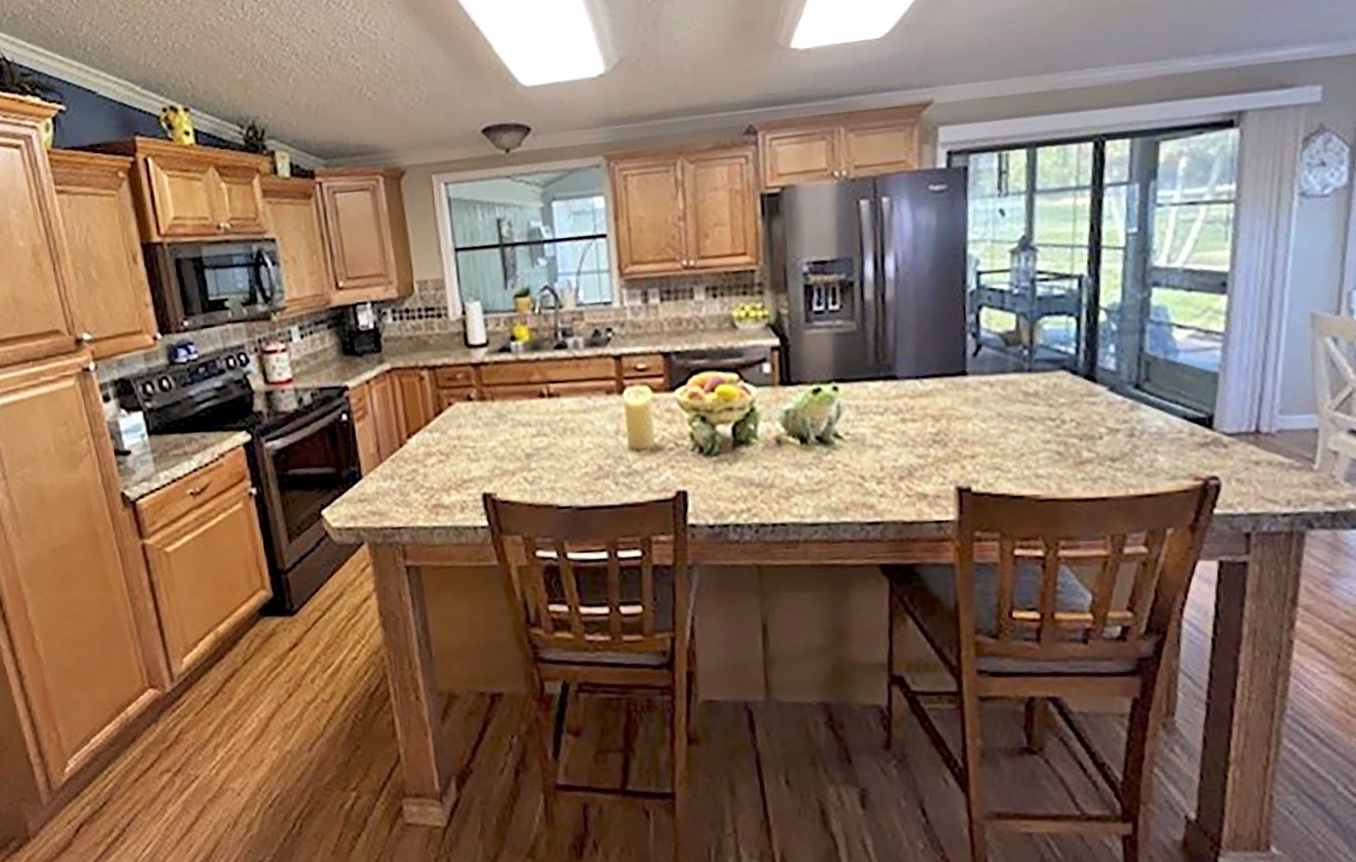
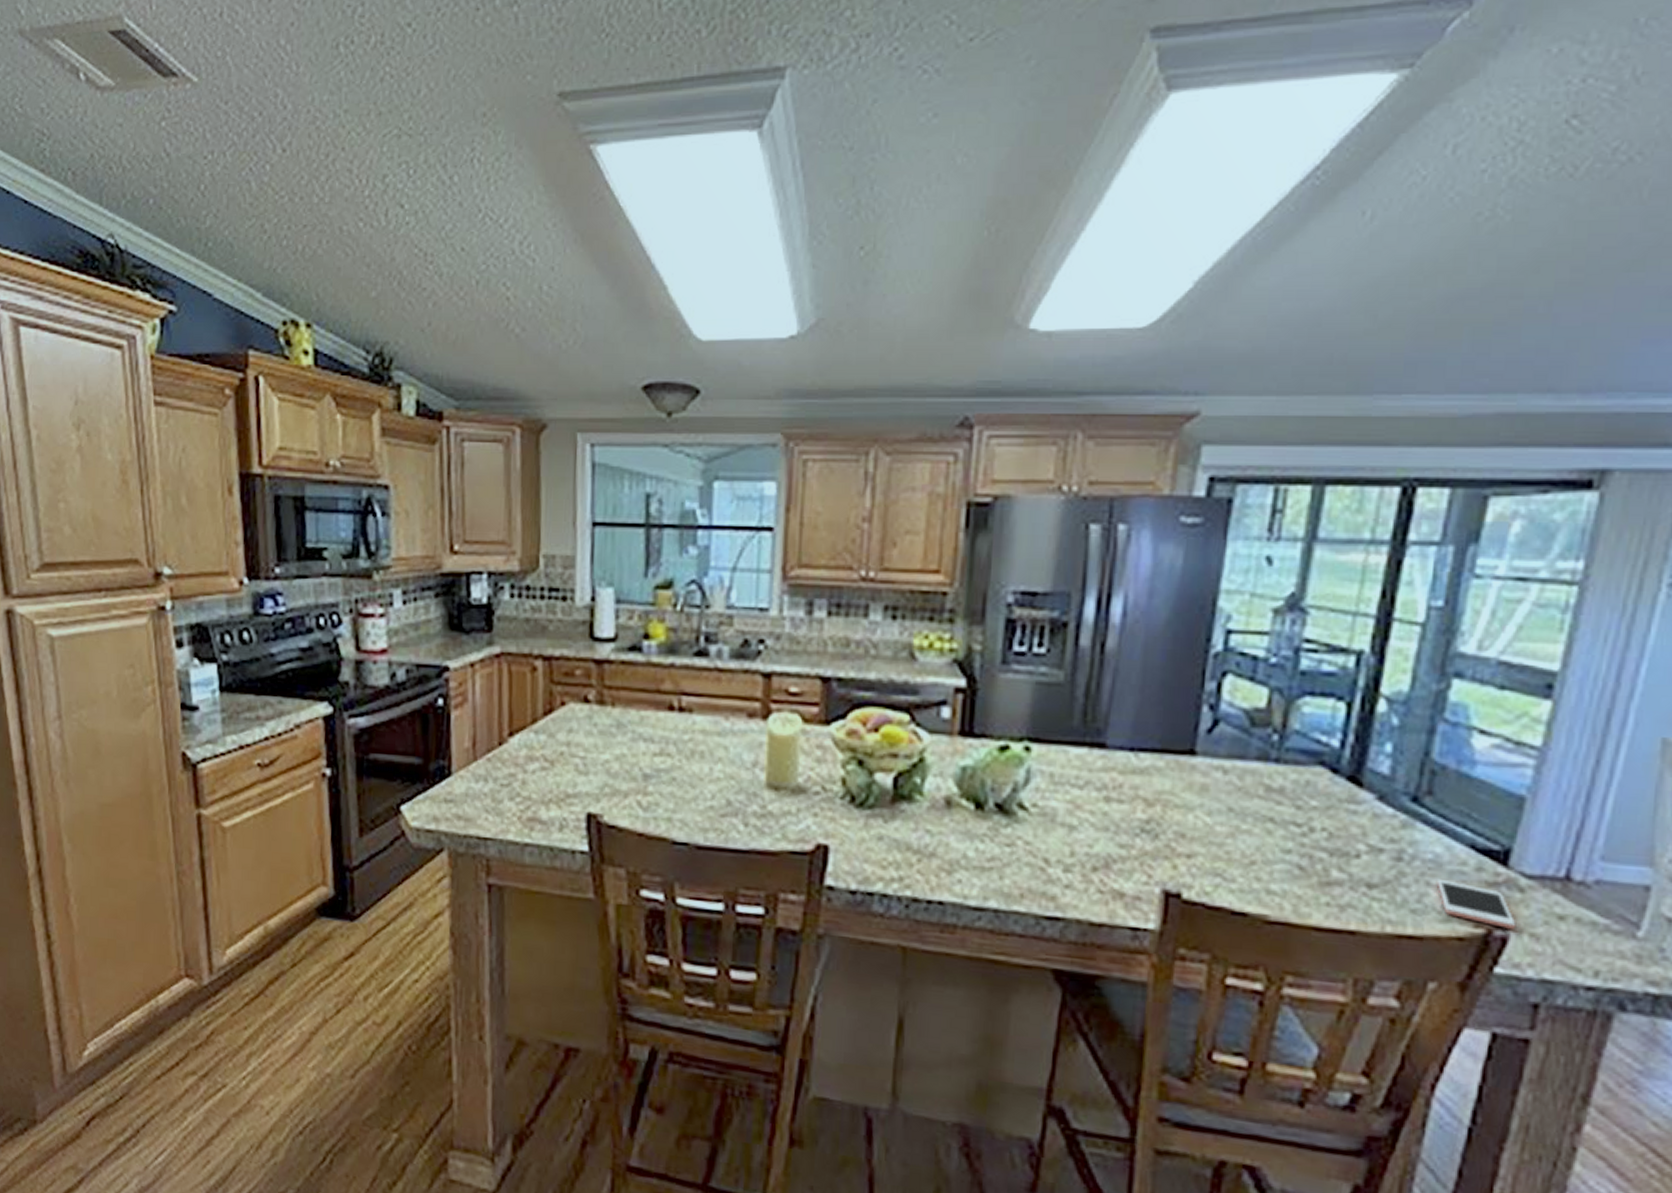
cell phone: none [1162,446,1225,478] -> present [1436,878,1517,929]

